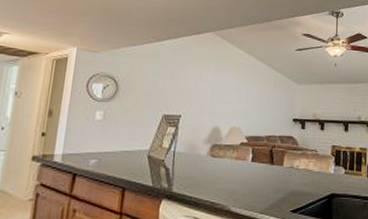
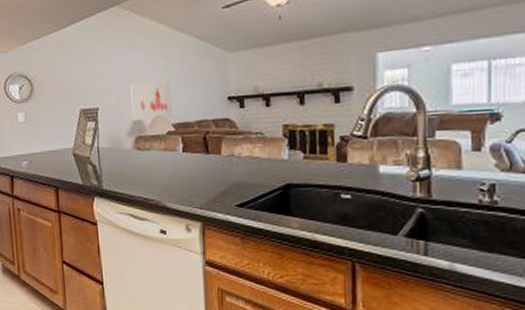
wall art: none [211,97,249,132] -> present [130,82,173,121]

